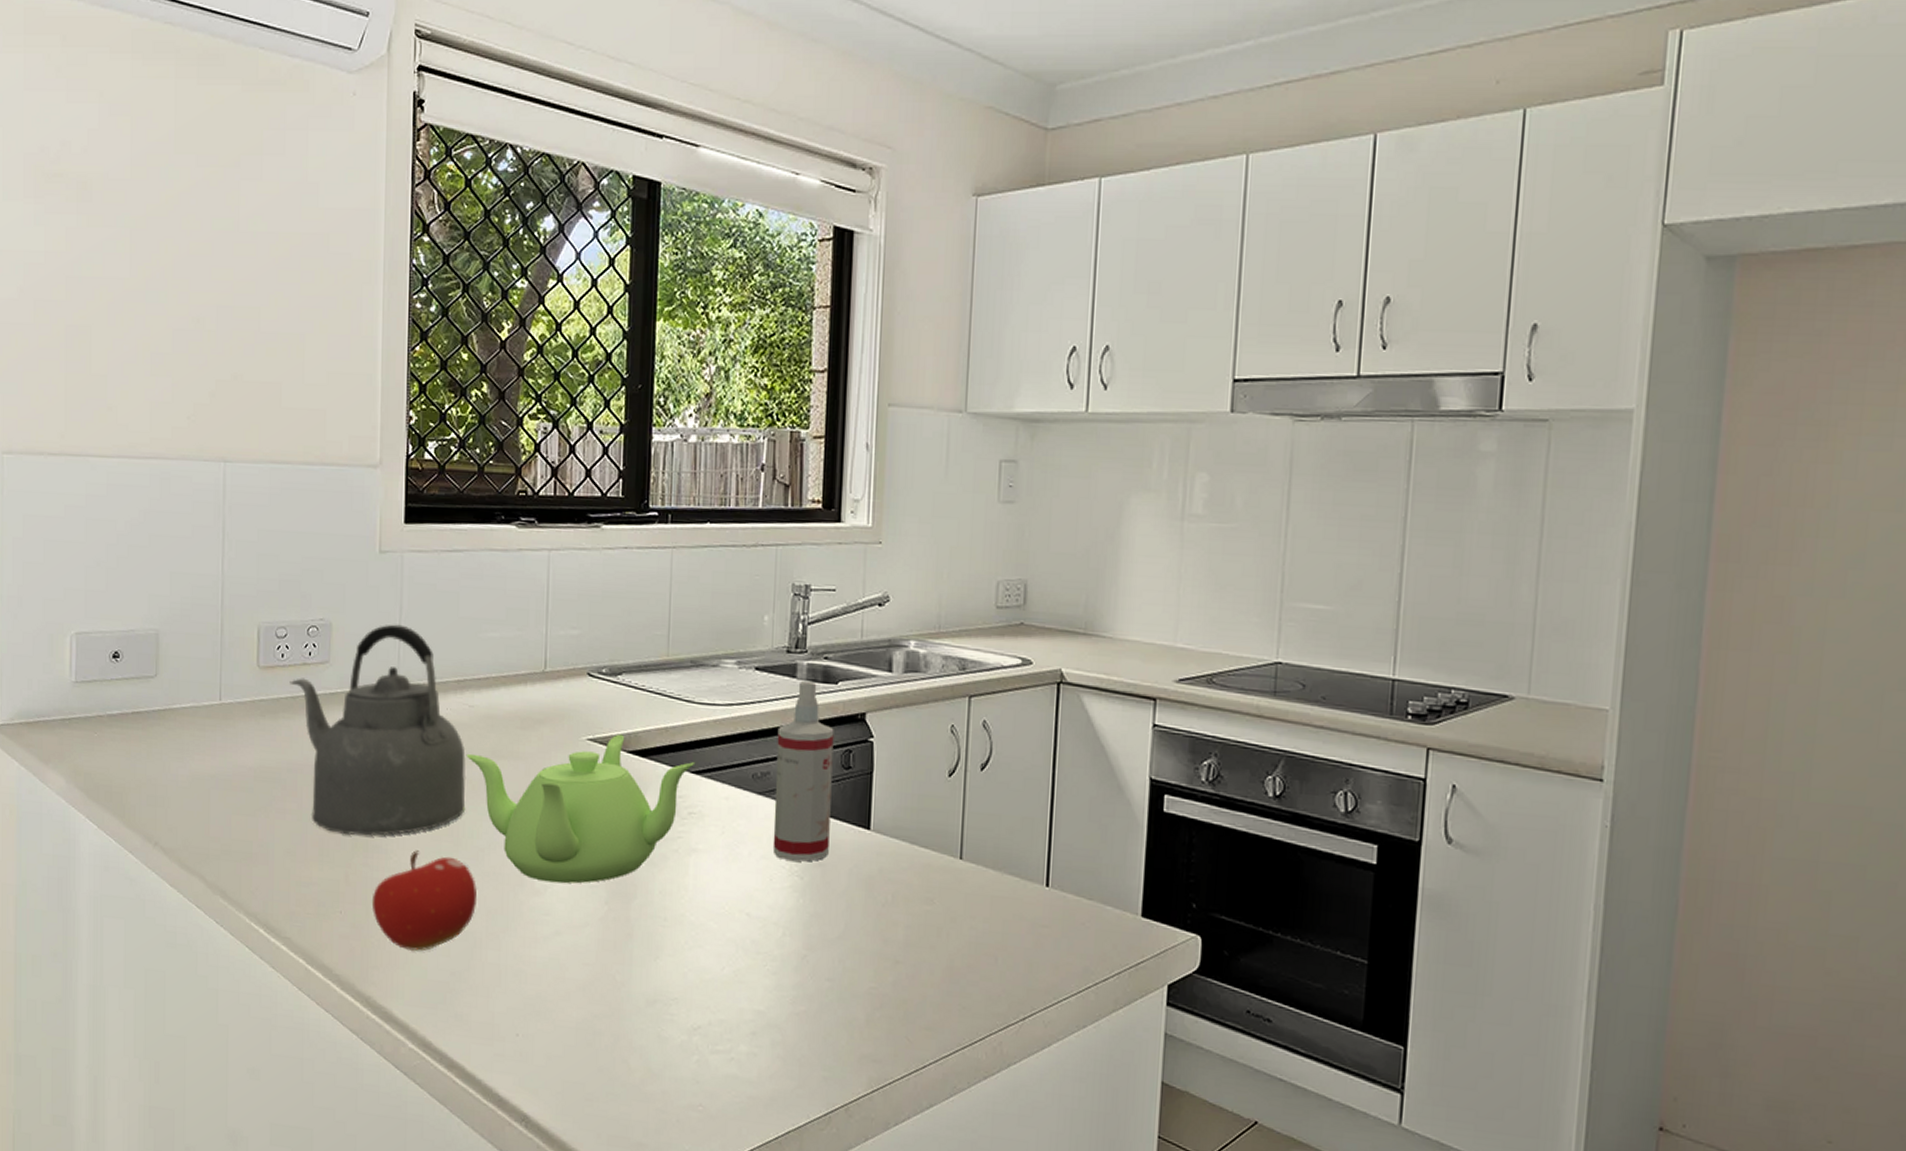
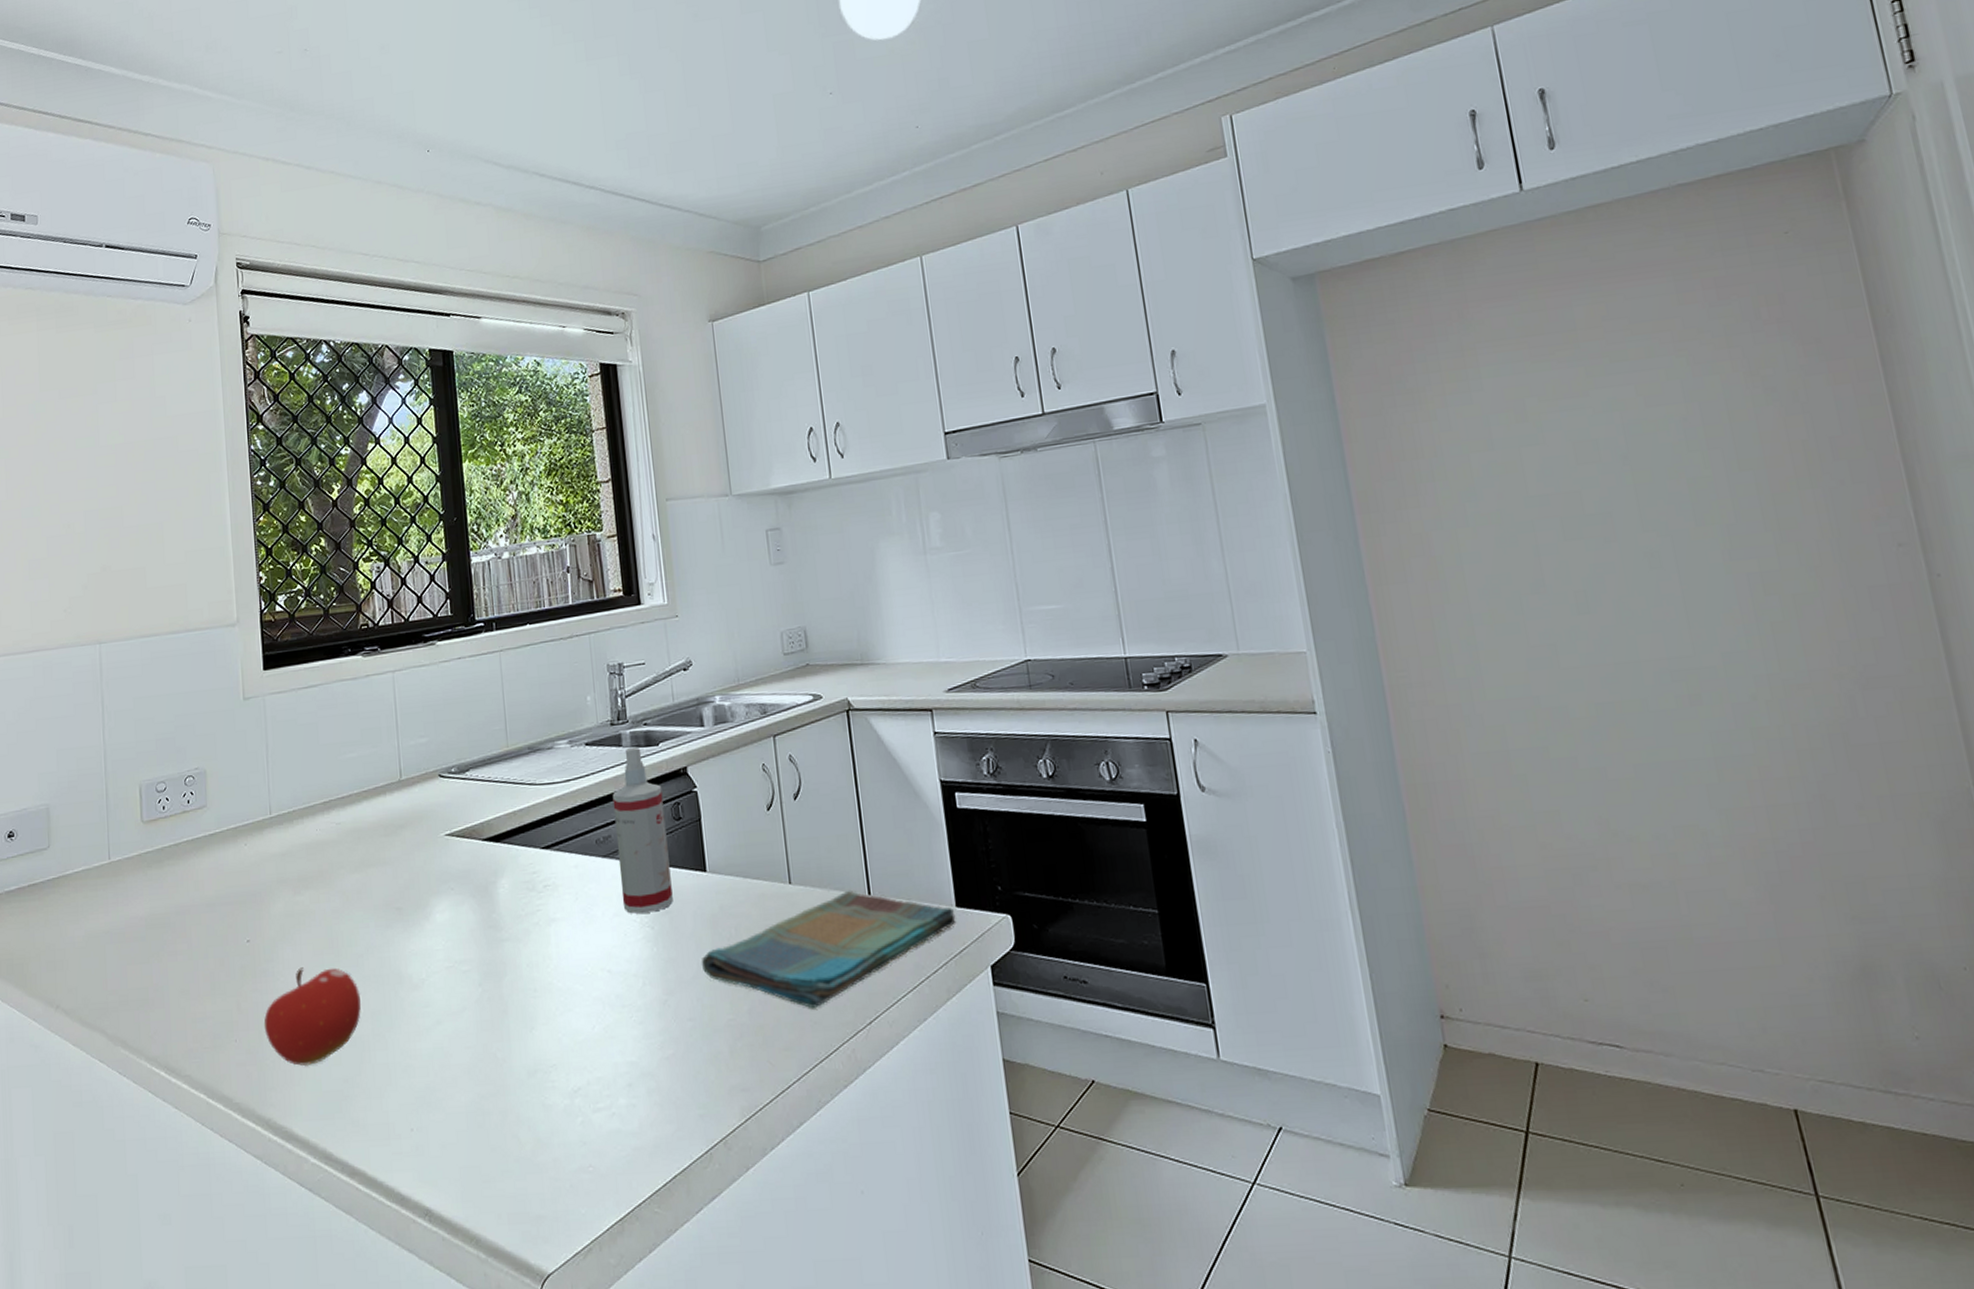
kettle: present [289,624,466,836] -> none [172,760,343,965]
teapot: present [466,734,696,884] -> none [337,825,544,976]
dish towel: none [849,877,1140,994] -> present [701,890,956,1009]

